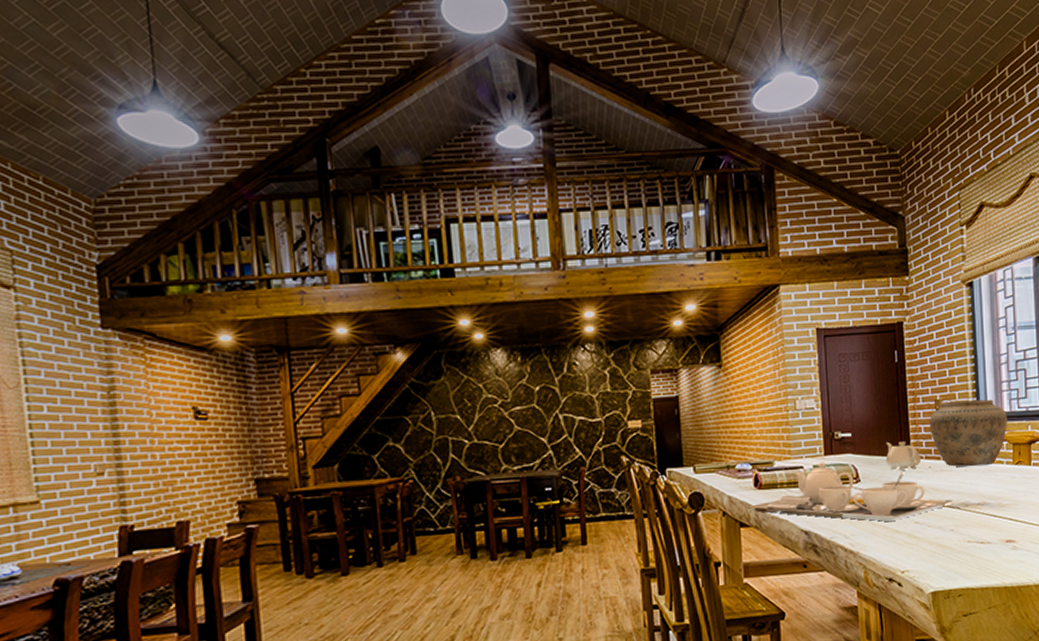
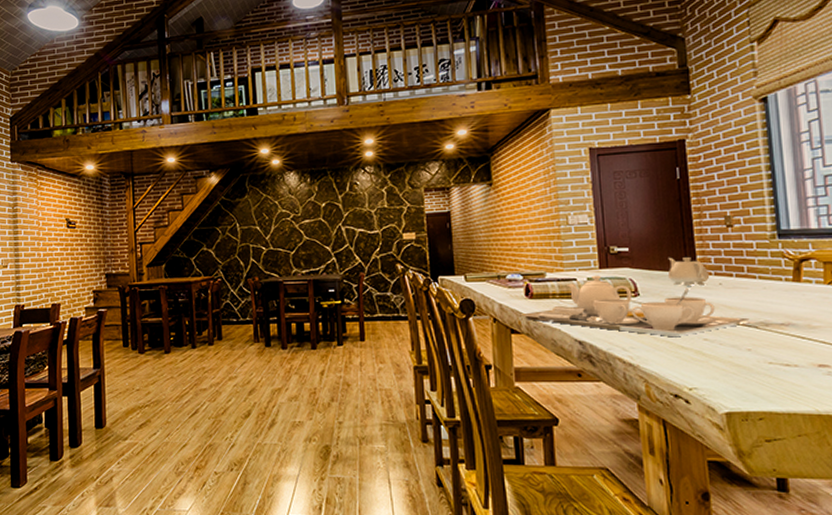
vase: present [929,399,1007,467] -> none [718,215,815,285]

